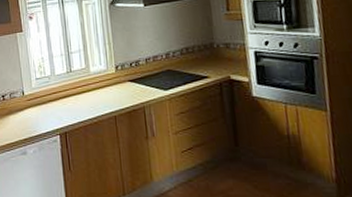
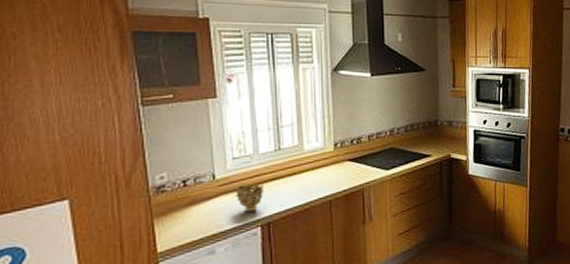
decorative bowl: none [39,99,60,122] -> present [235,183,263,212]

